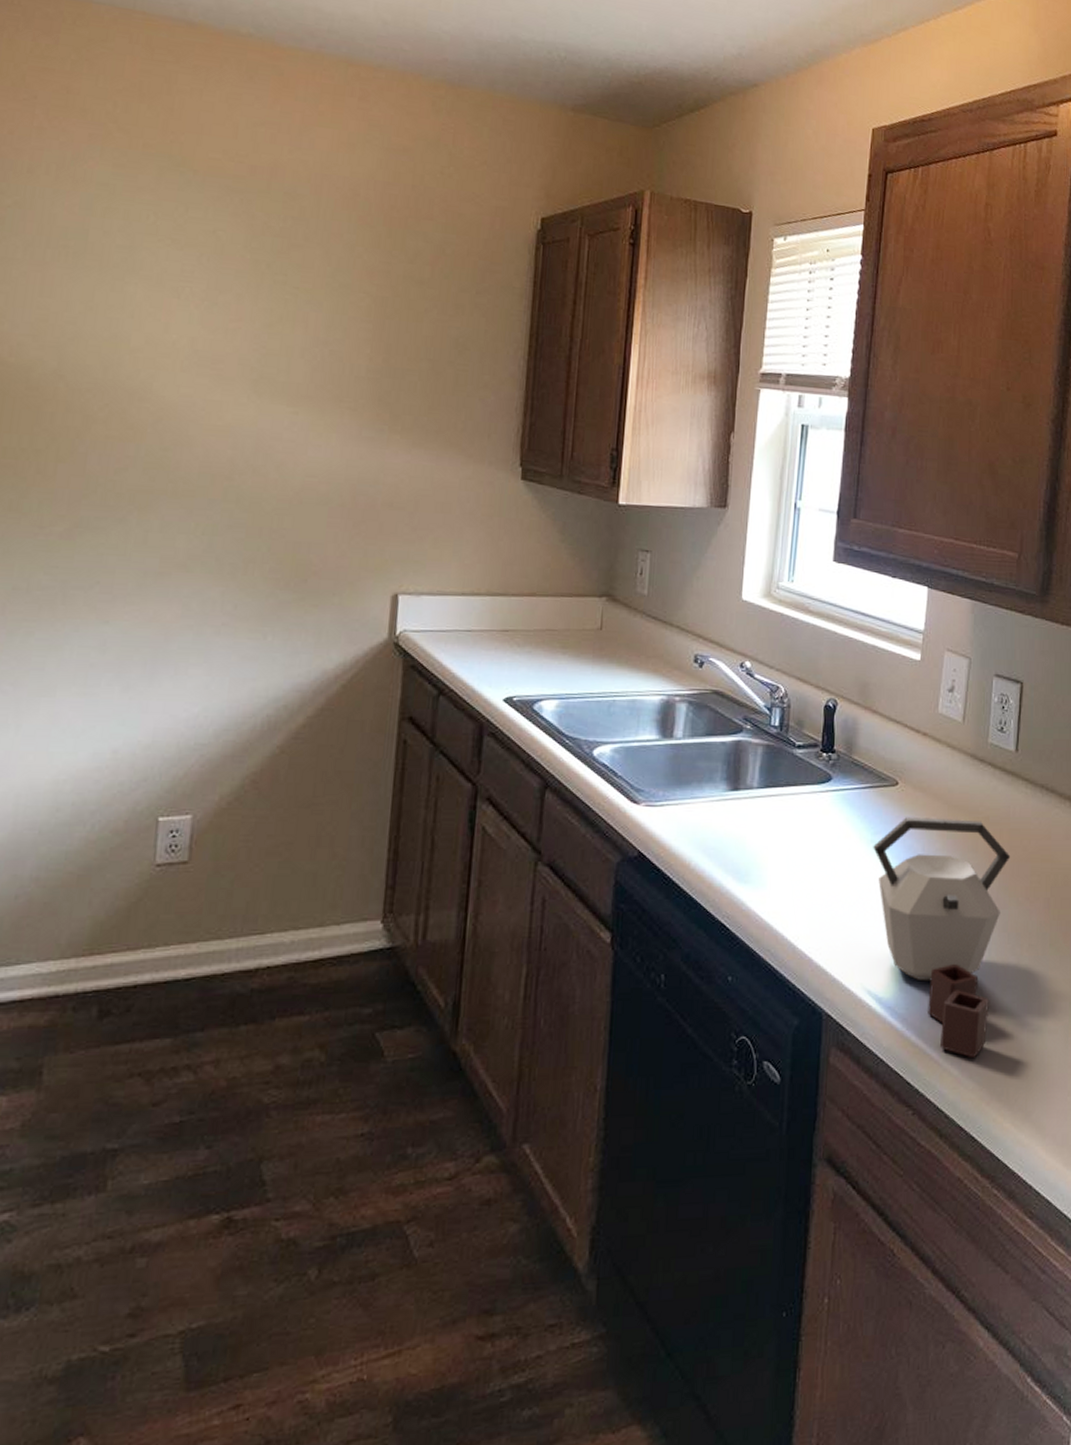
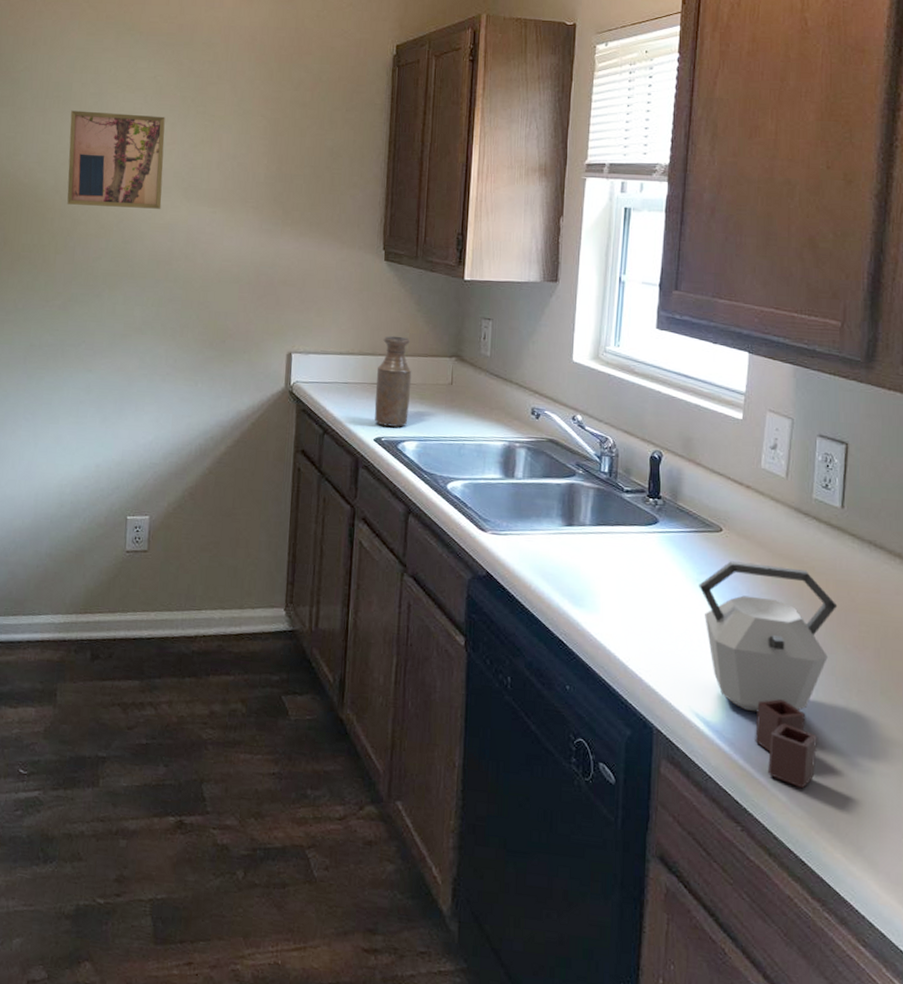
wall art: none [76,267,228,406] -> present [67,110,165,209]
bottle: none [504,571,553,683] -> present [374,335,412,427]

